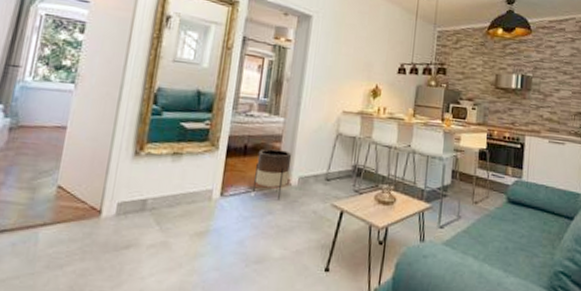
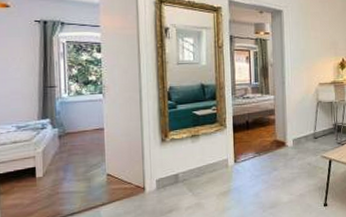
planter: present [252,149,292,201] -> none [258,121,286,160]

